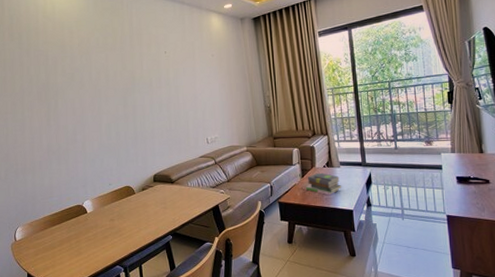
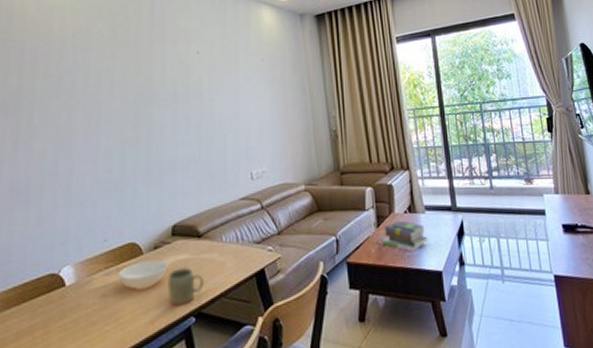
bowl: none [120,197,152,216] -> present [118,259,168,290]
mug: none [152,203,177,228] -> present [167,268,204,306]

